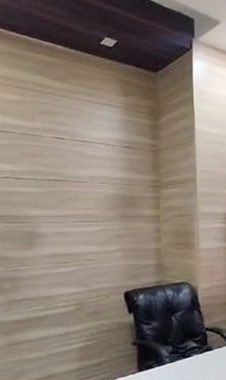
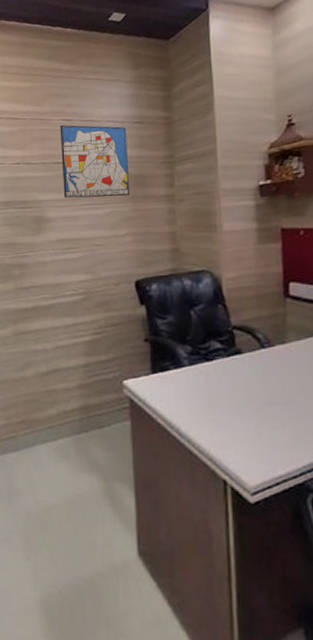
wall art: none [51,142,121,216] -> present [60,124,130,198]

